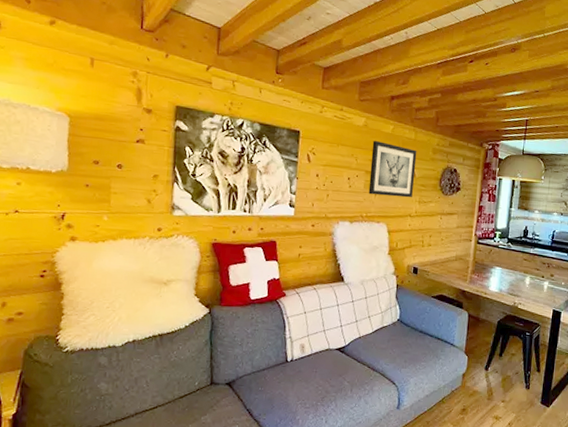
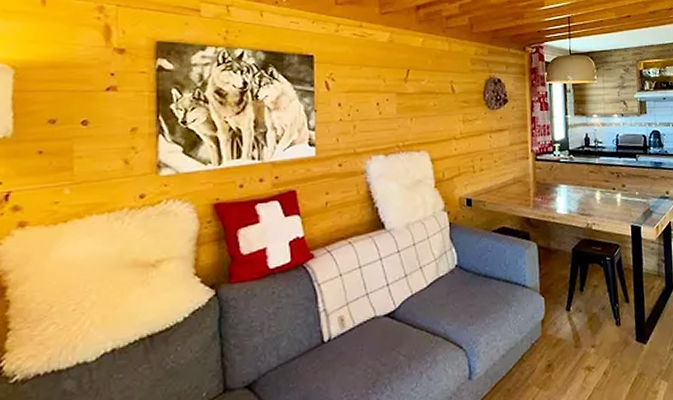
wall art: present [368,141,417,198] -> none [401,57,455,120]

